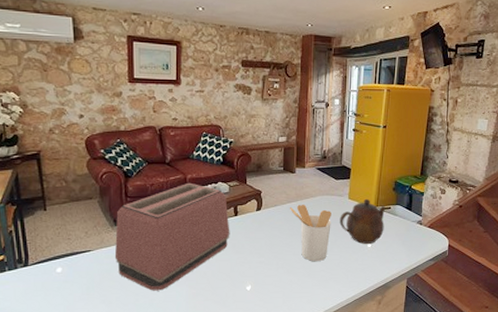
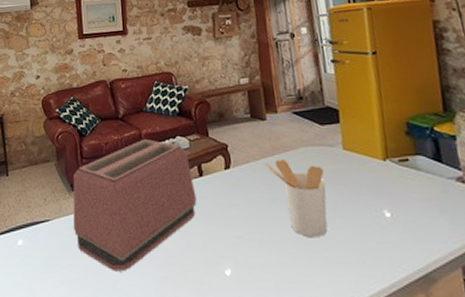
teapot: present [339,198,386,244] -> none [335,148,406,212]

